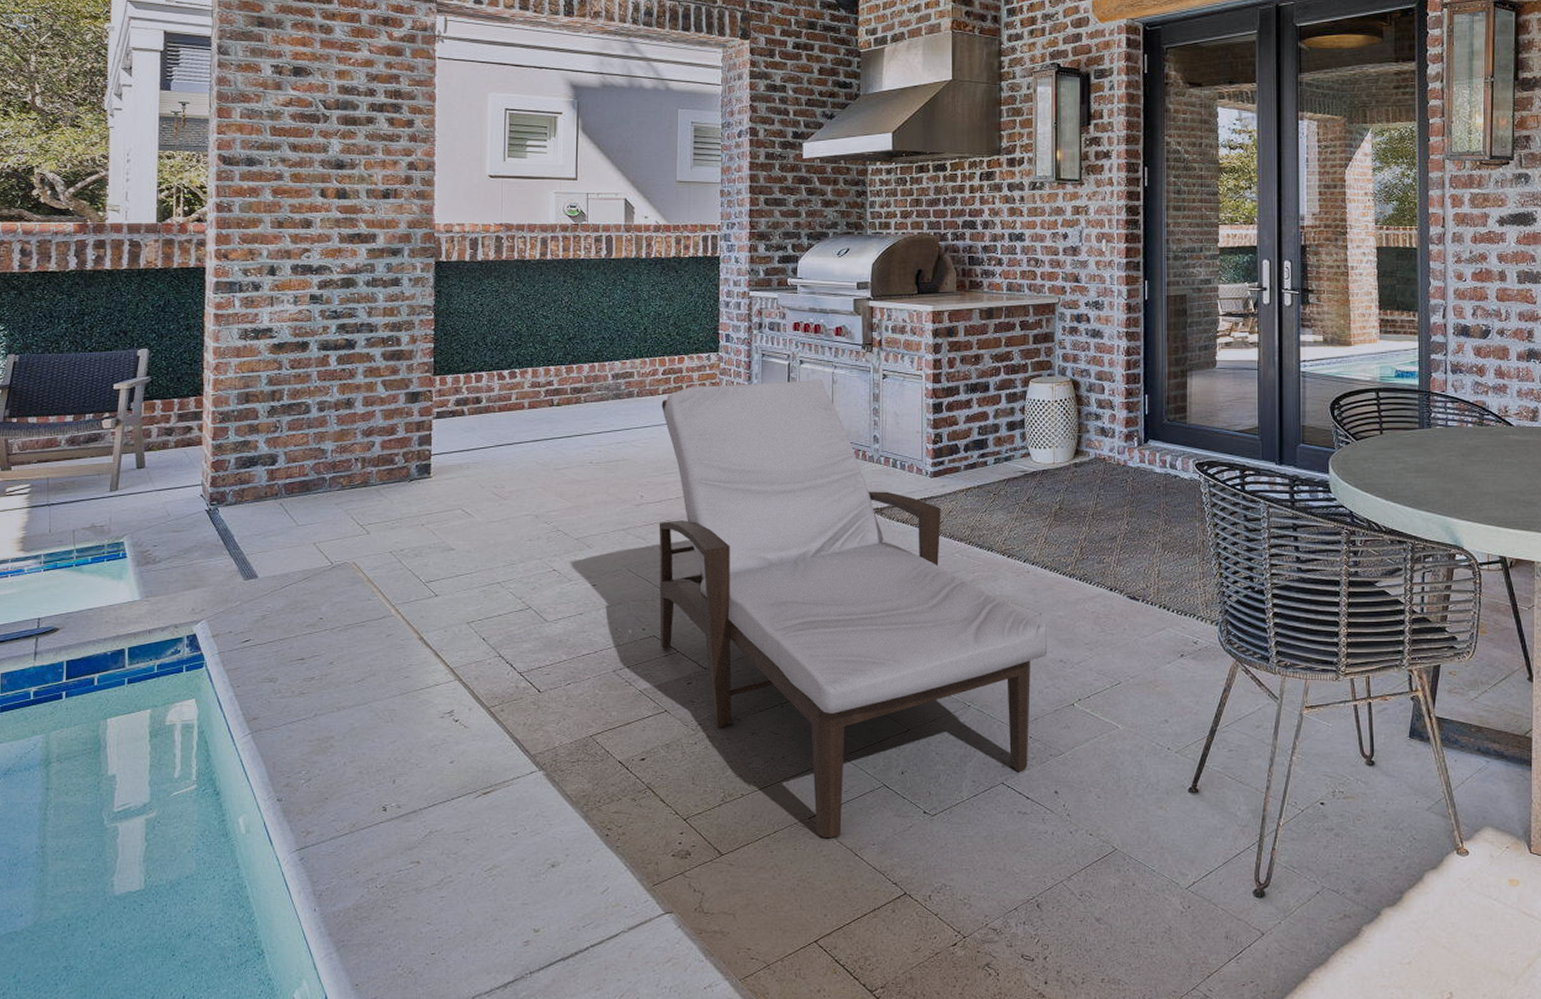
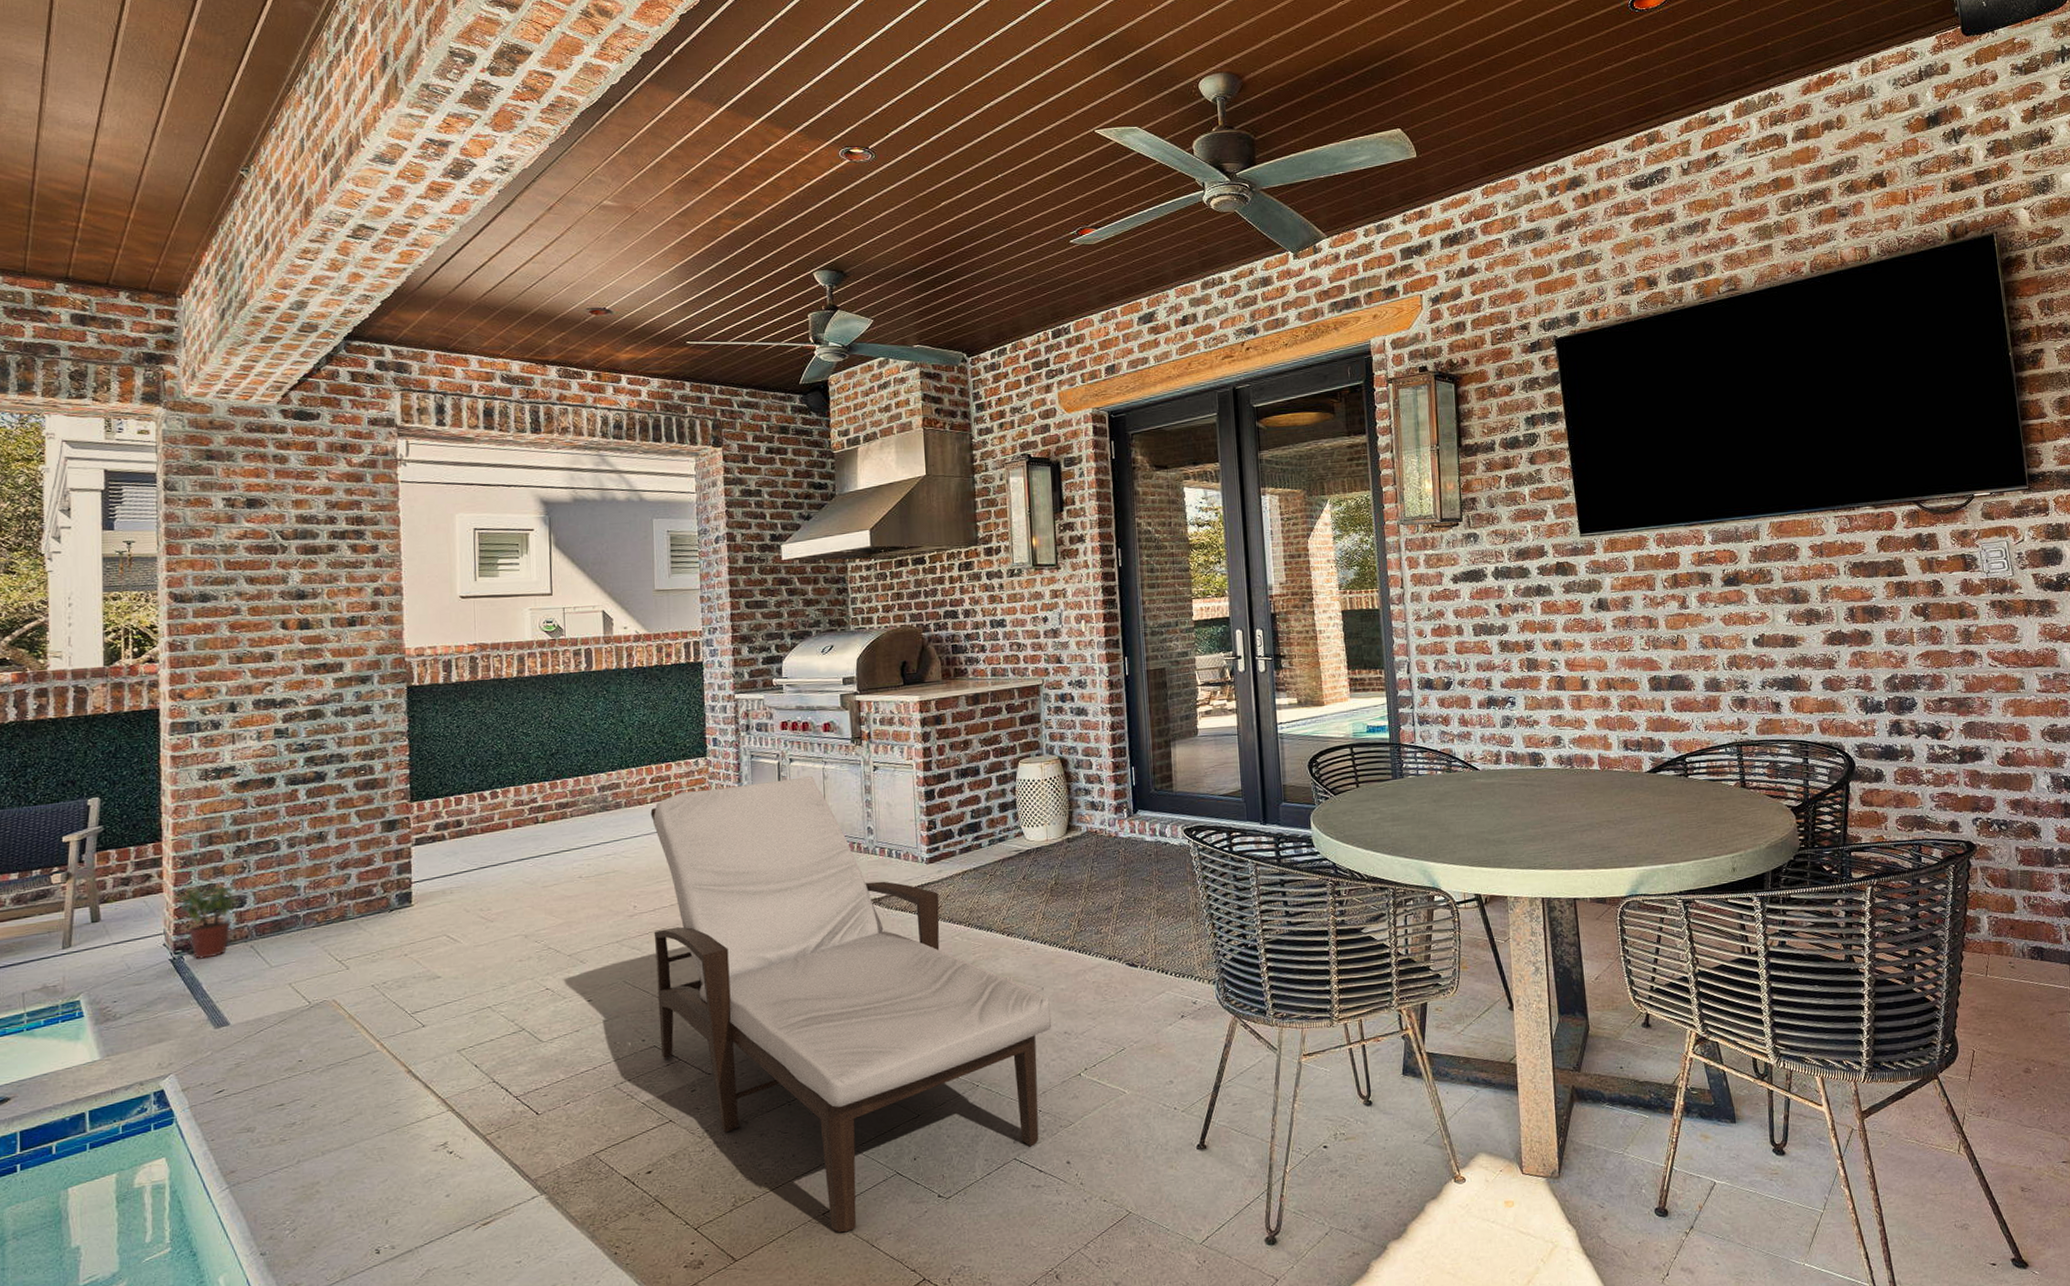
potted plant: none [216,443,271,512] -> present [178,886,239,959]

